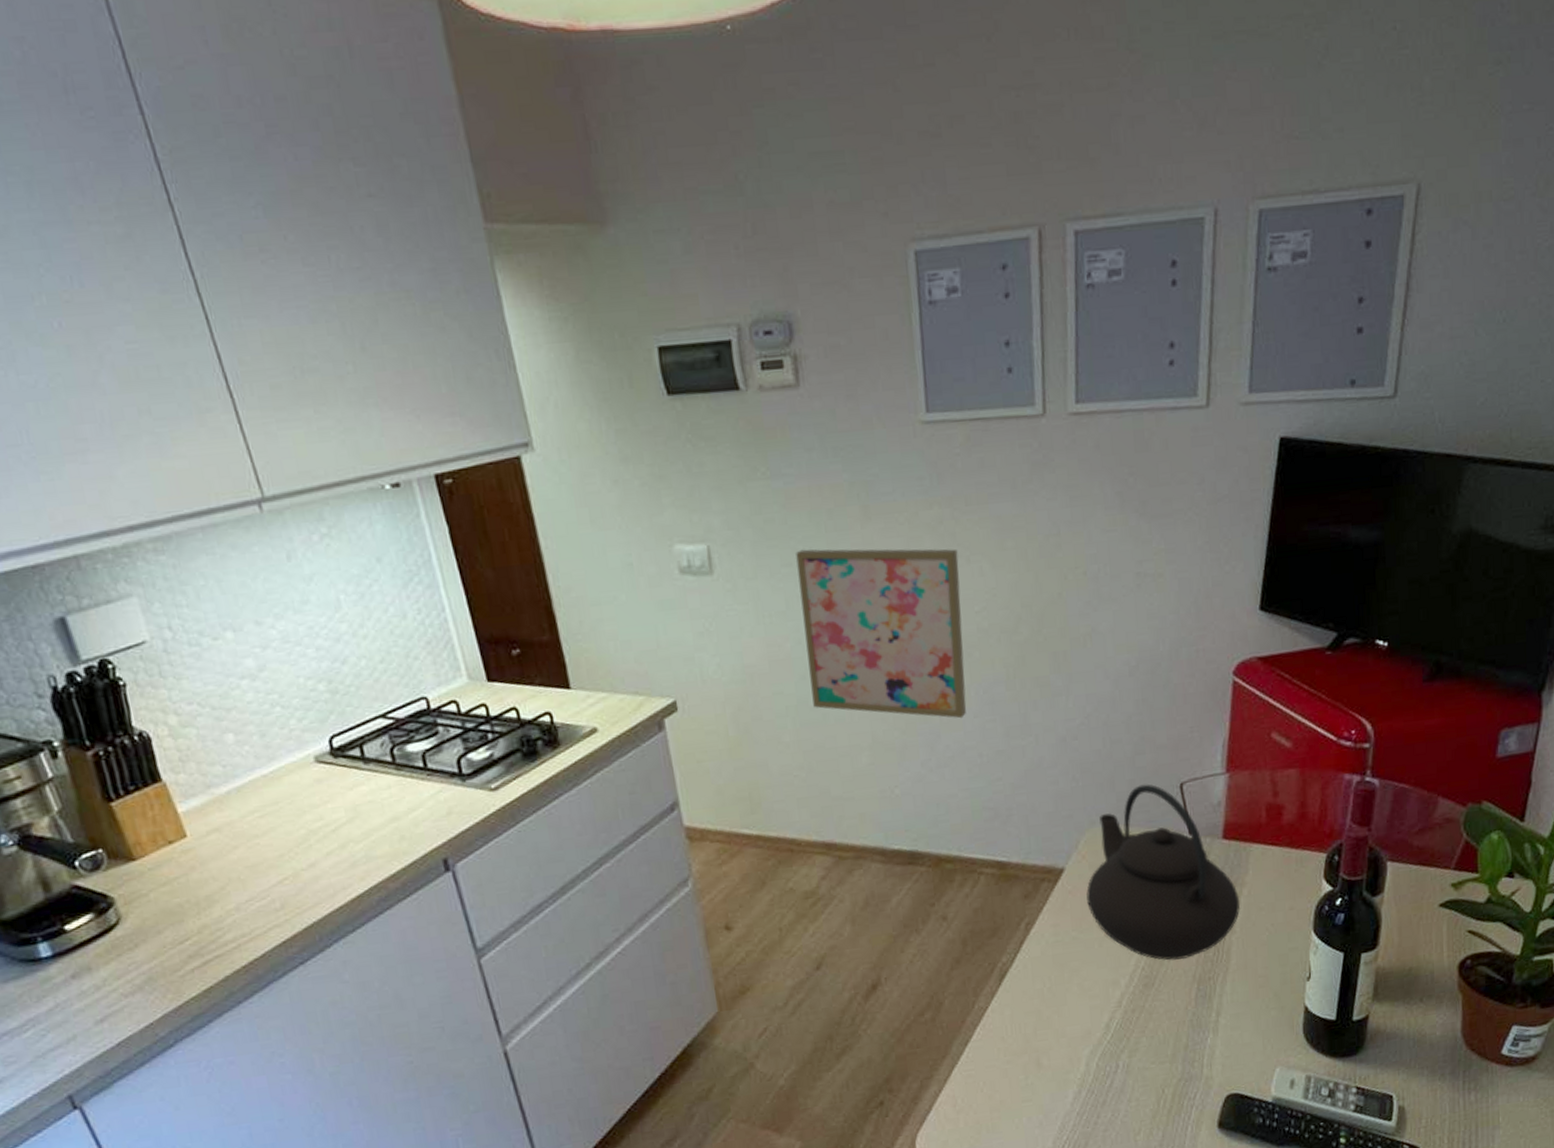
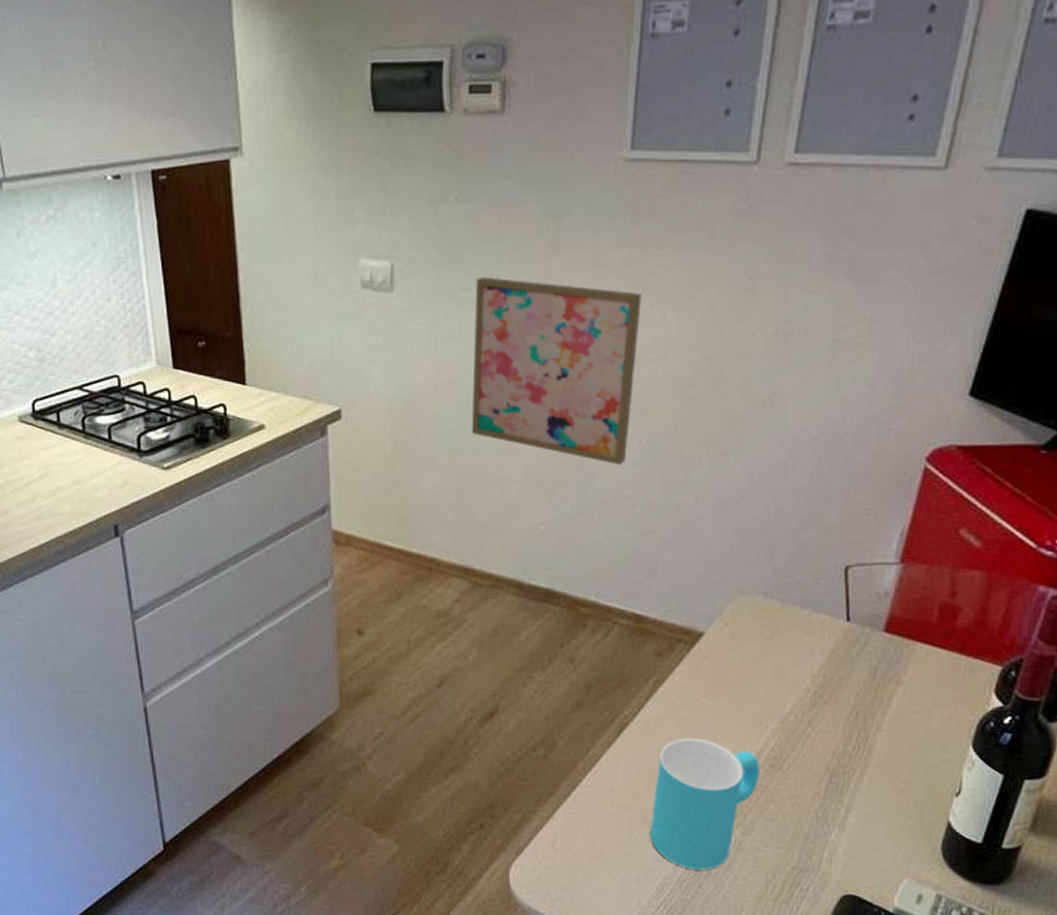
cup: none [1041,972,1136,1102] -> present [649,738,761,870]
teapot: present [1086,784,1240,961] -> none [723,561,892,748]

